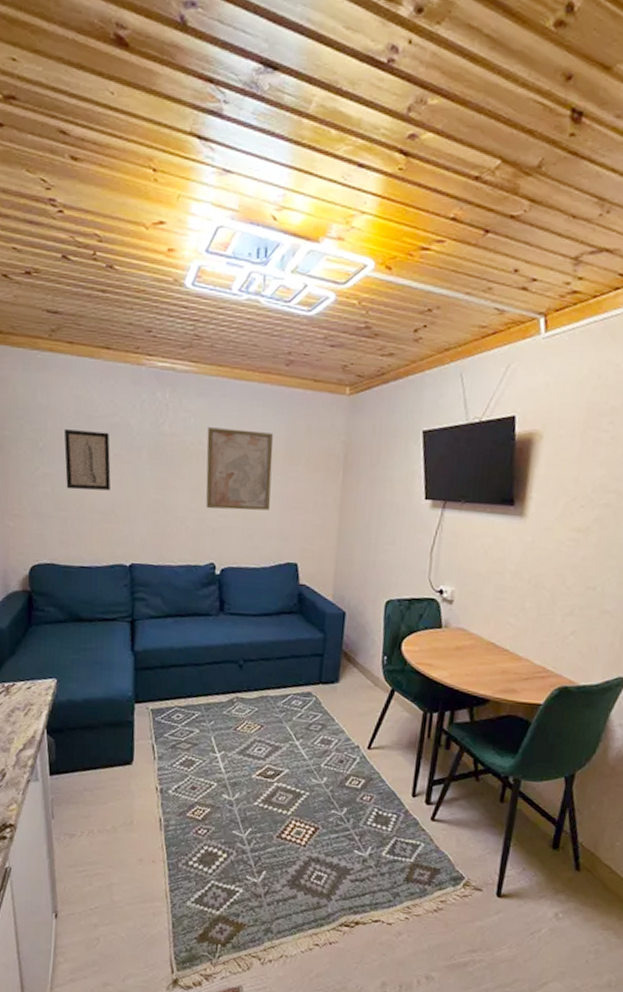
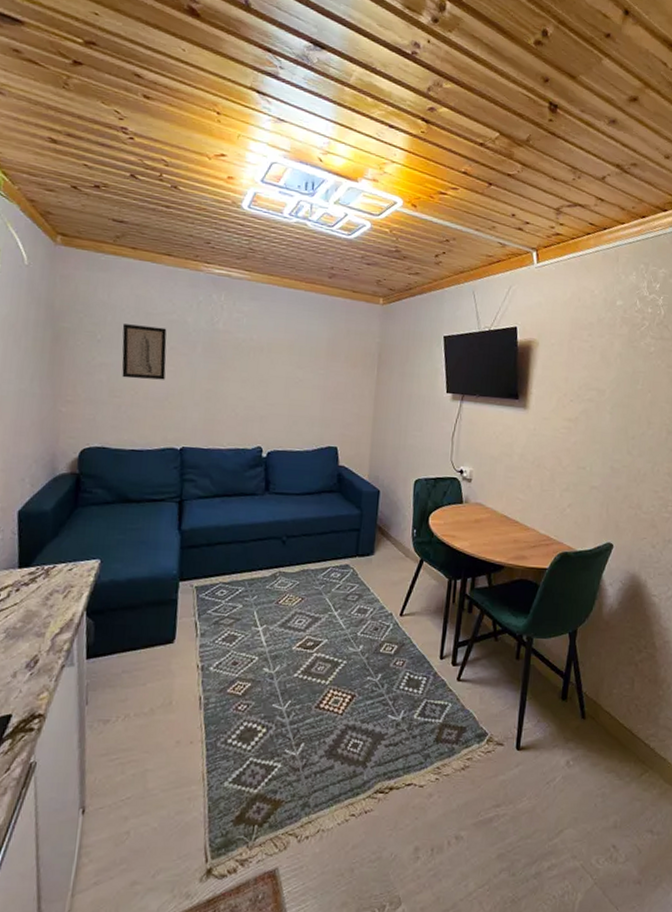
wall art: present [206,427,273,511] -> none [255,327,317,400]

